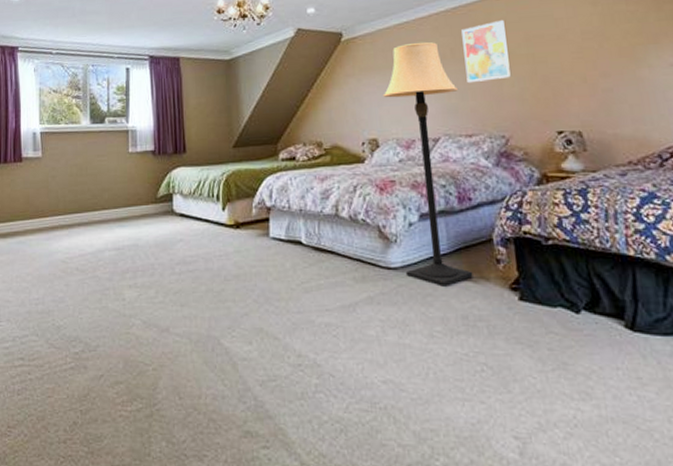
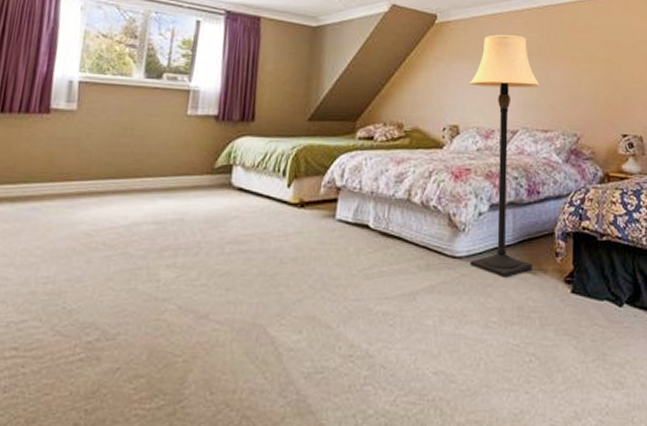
wall art: present [461,19,512,84] -> none [549,23,590,81]

